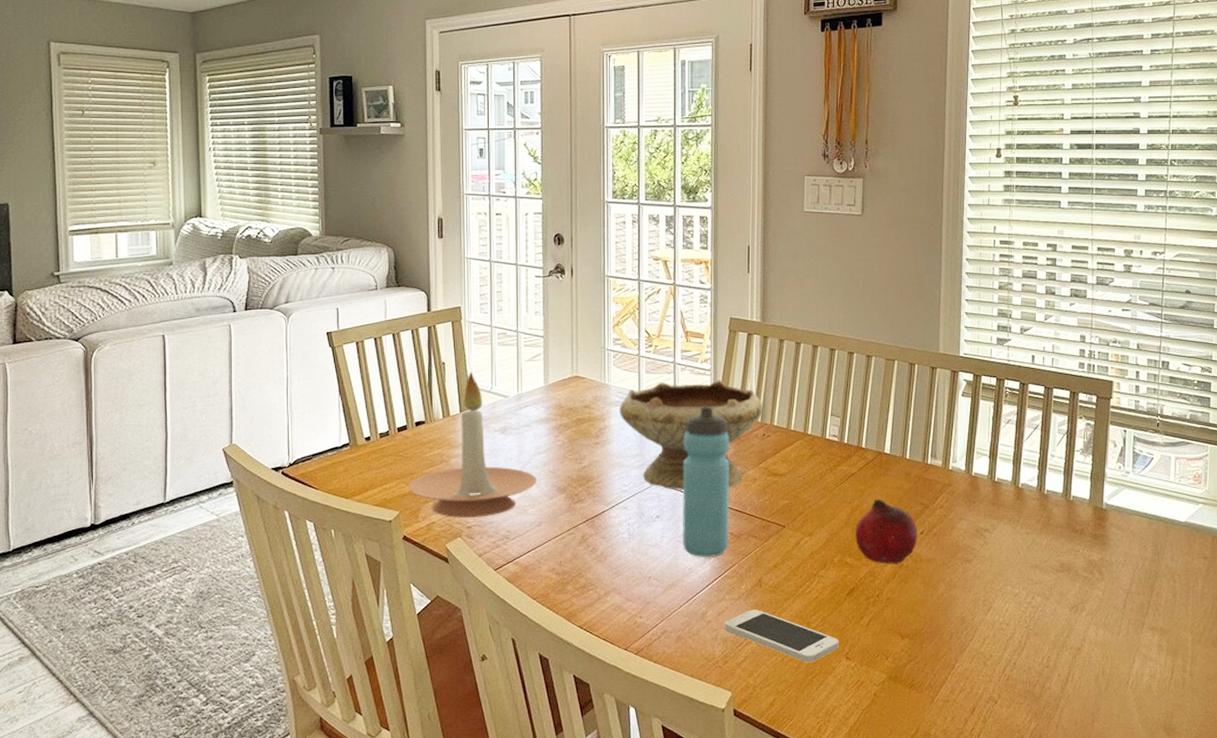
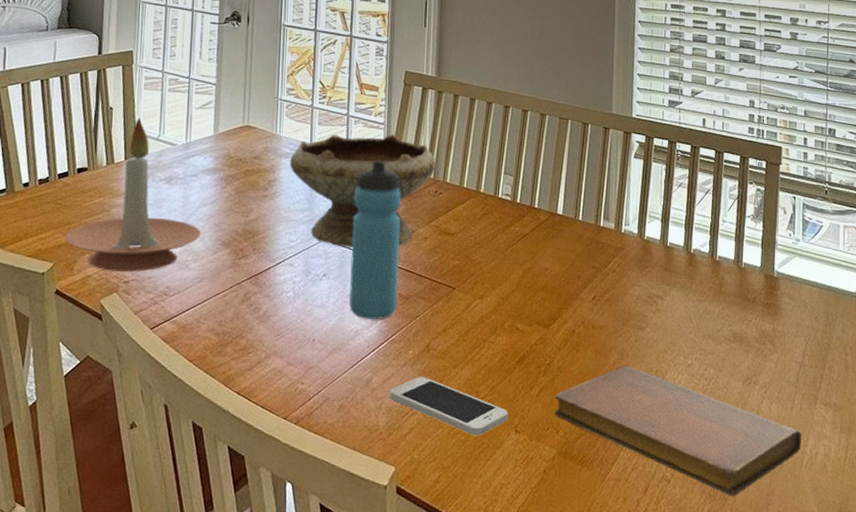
fruit: present [855,499,917,564] -> none [527,261,589,331]
notebook: none [884,596,1127,716] -> present [555,365,802,497]

